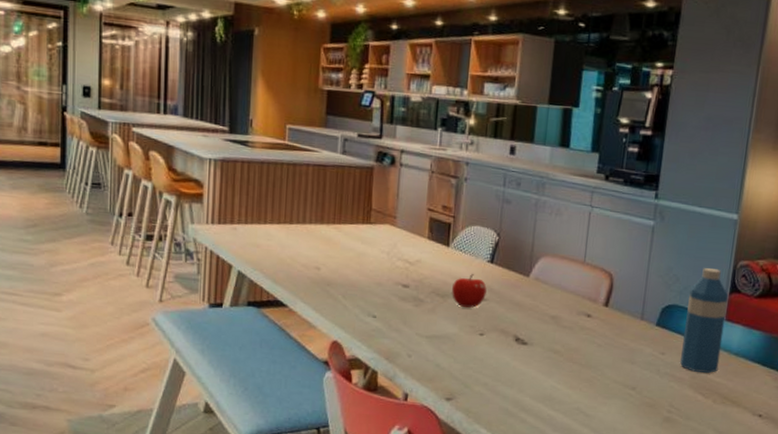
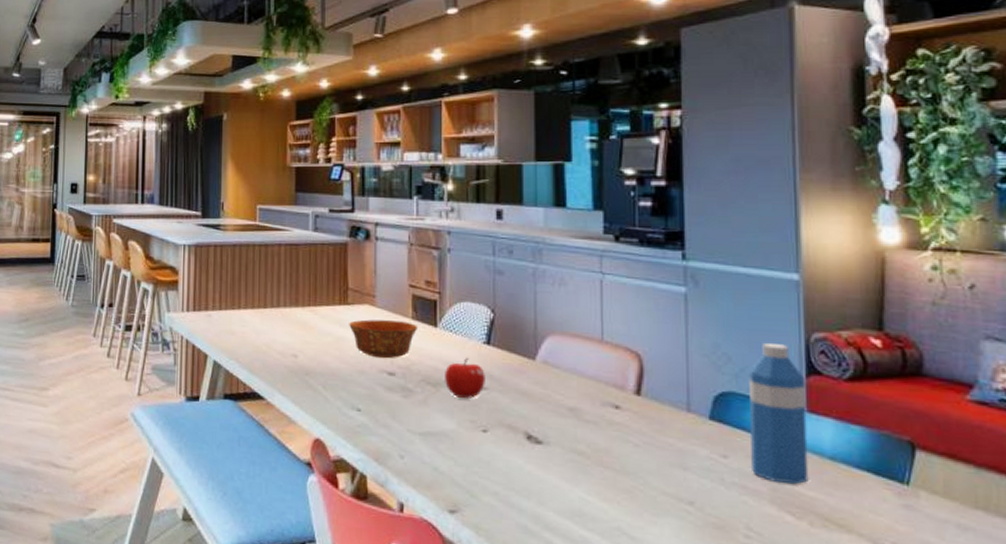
bowl: none [370,238,433,273] -> present [349,319,419,359]

